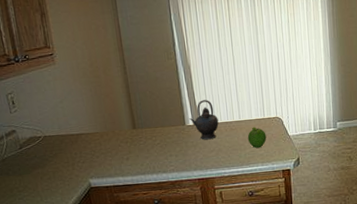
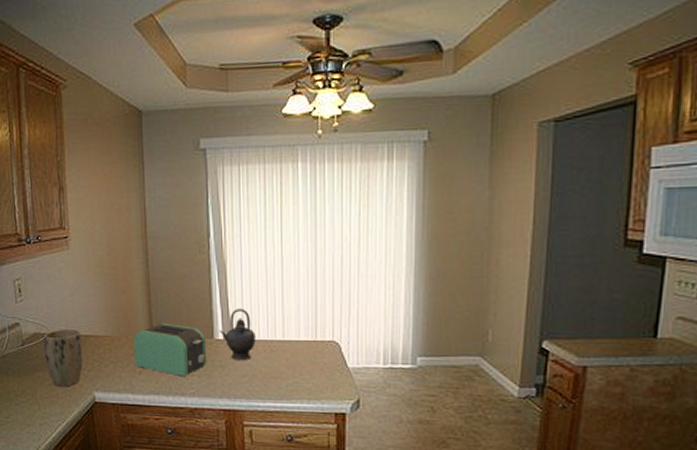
plant pot: none [39,129,77,179] -> present [44,328,83,387]
toaster: none [119,117,182,158] -> present [133,323,207,376]
fruit: present [247,127,267,149] -> none [291,351,317,380]

